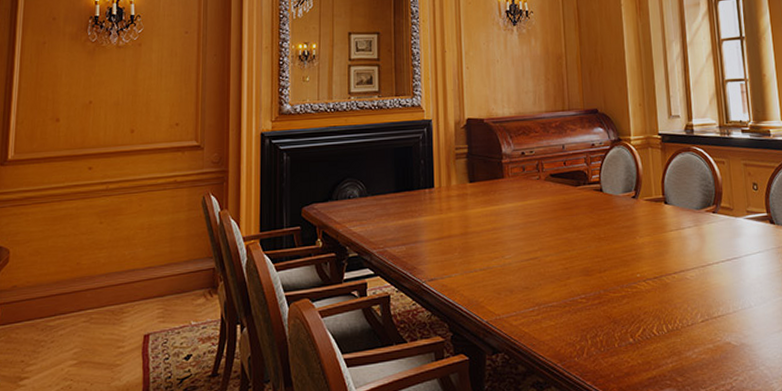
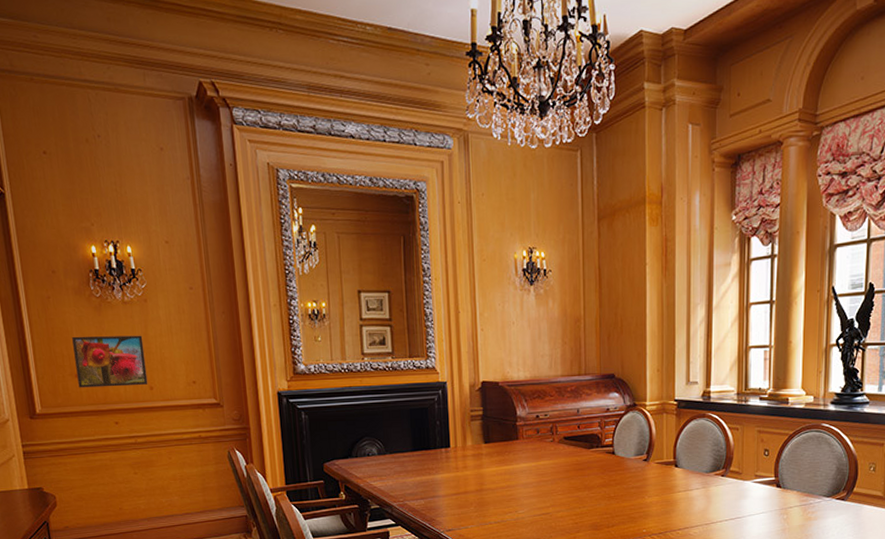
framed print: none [57,78,131,132] -> present [72,335,148,388]

